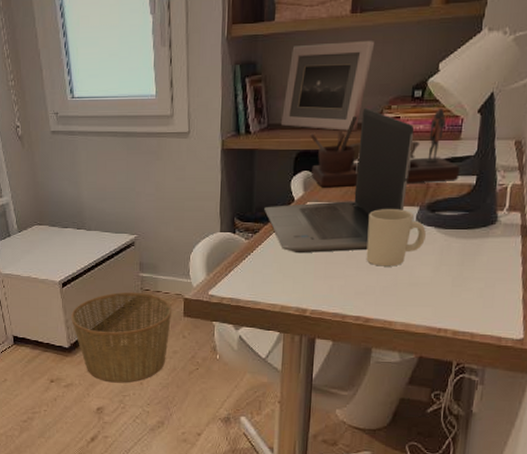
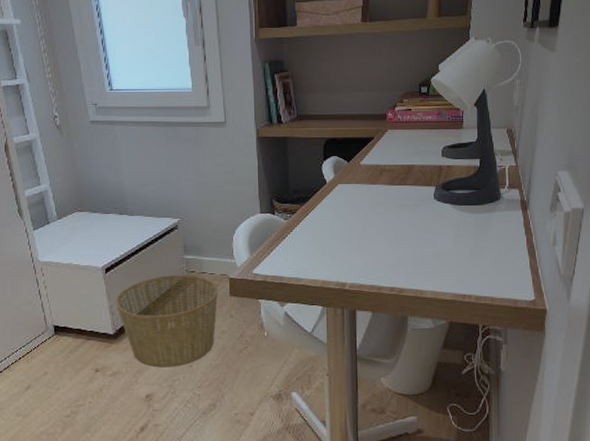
laptop computer: present [264,107,415,254] -> none [300,101,425,231]
picture frame: present [280,41,375,131] -> none [308,45,384,121]
desk organizer: present [310,108,460,189] -> none [336,102,466,172]
mug: present [366,209,426,267] -> none [393,189,443,241]

